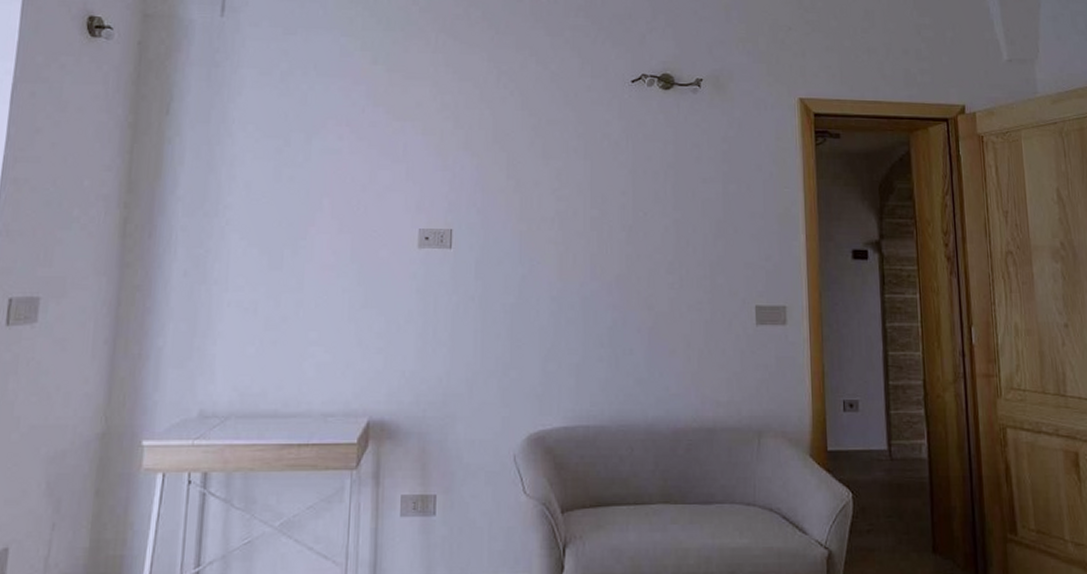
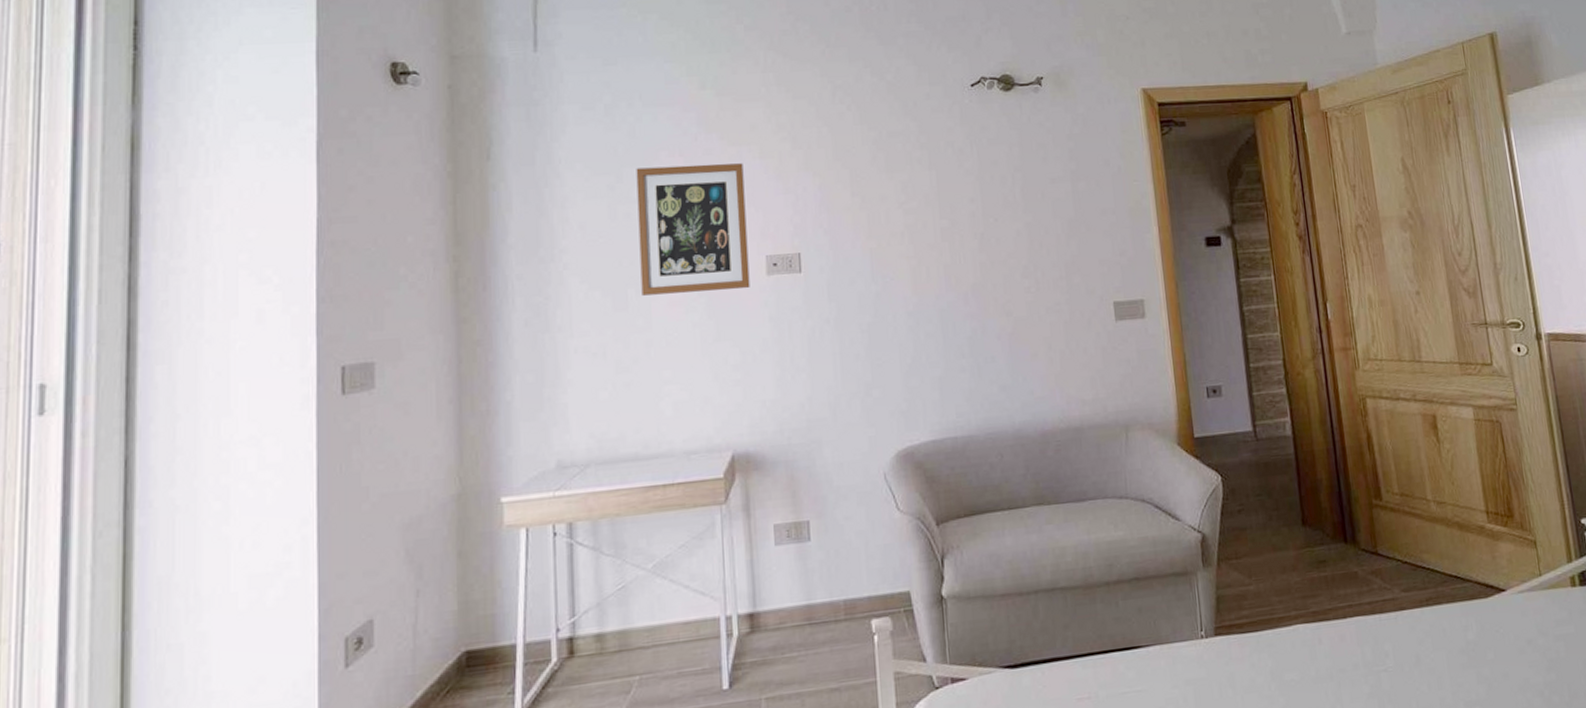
wall art: none [297,134,406,260] -> present [636,163,750,296]

